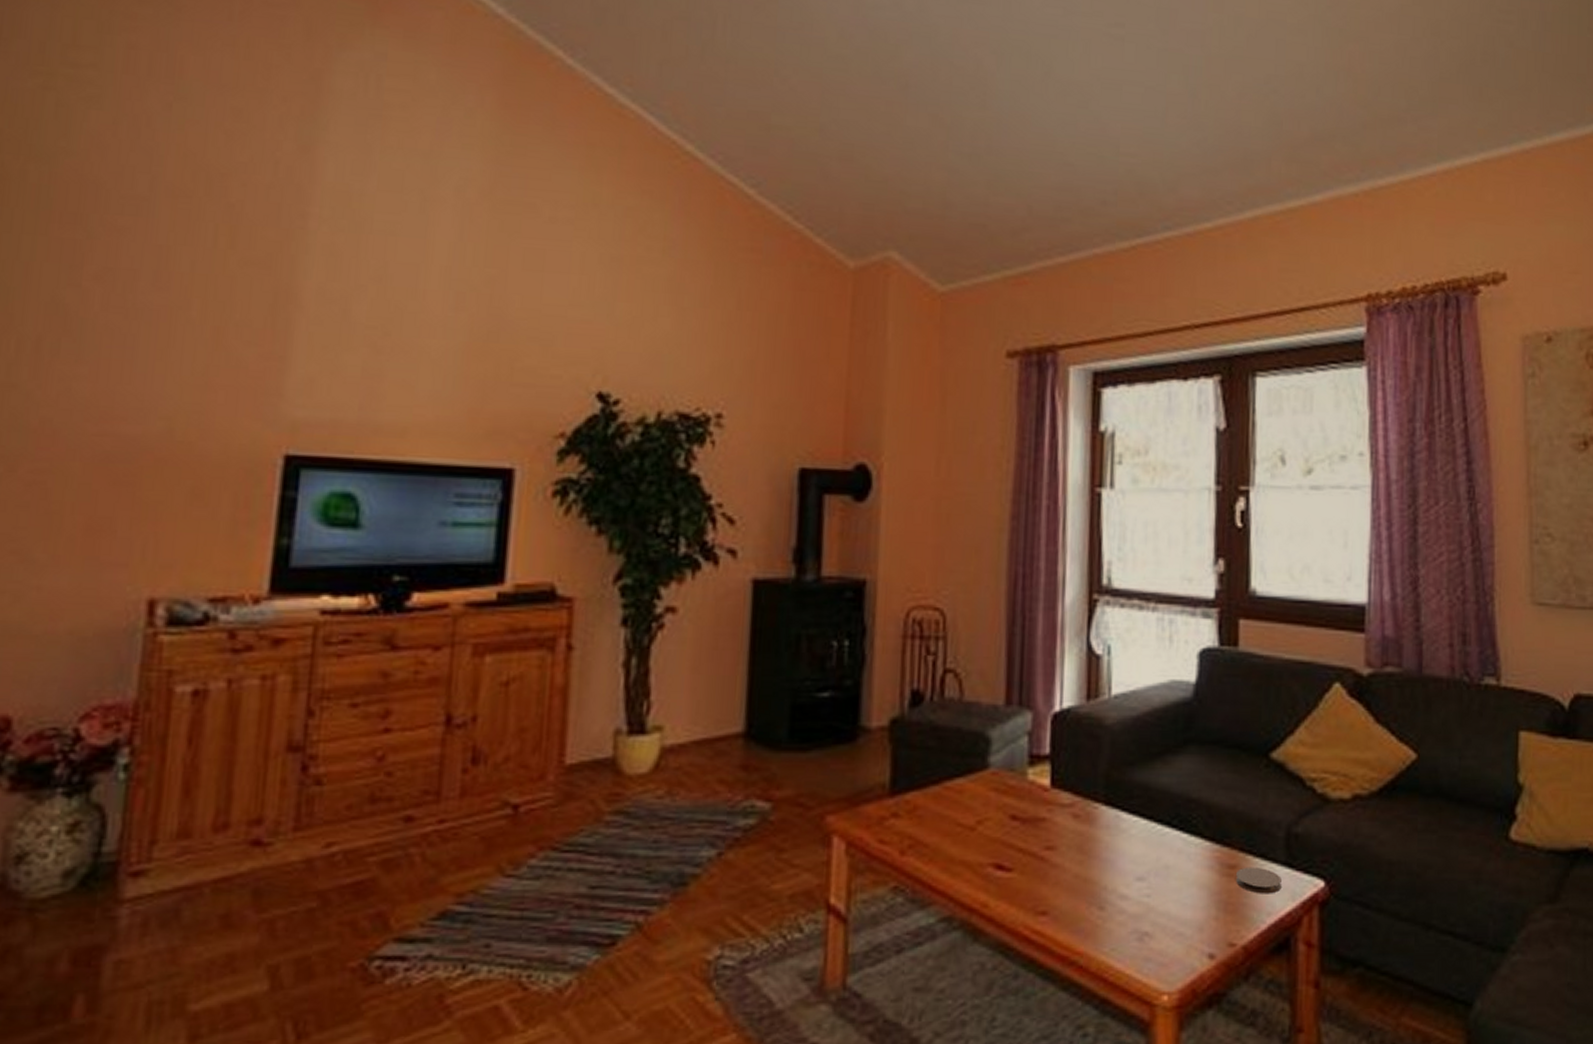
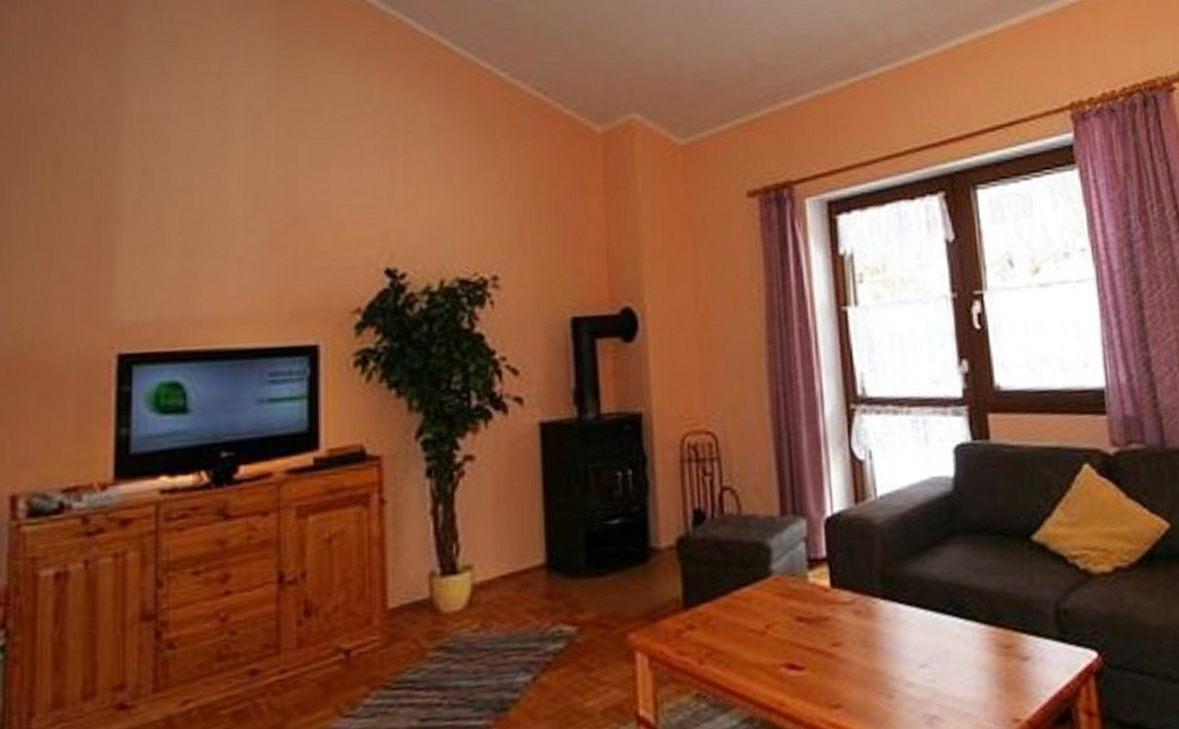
coaster: present [1236,867,1283,894] -> none [1013,644,1058,670]

